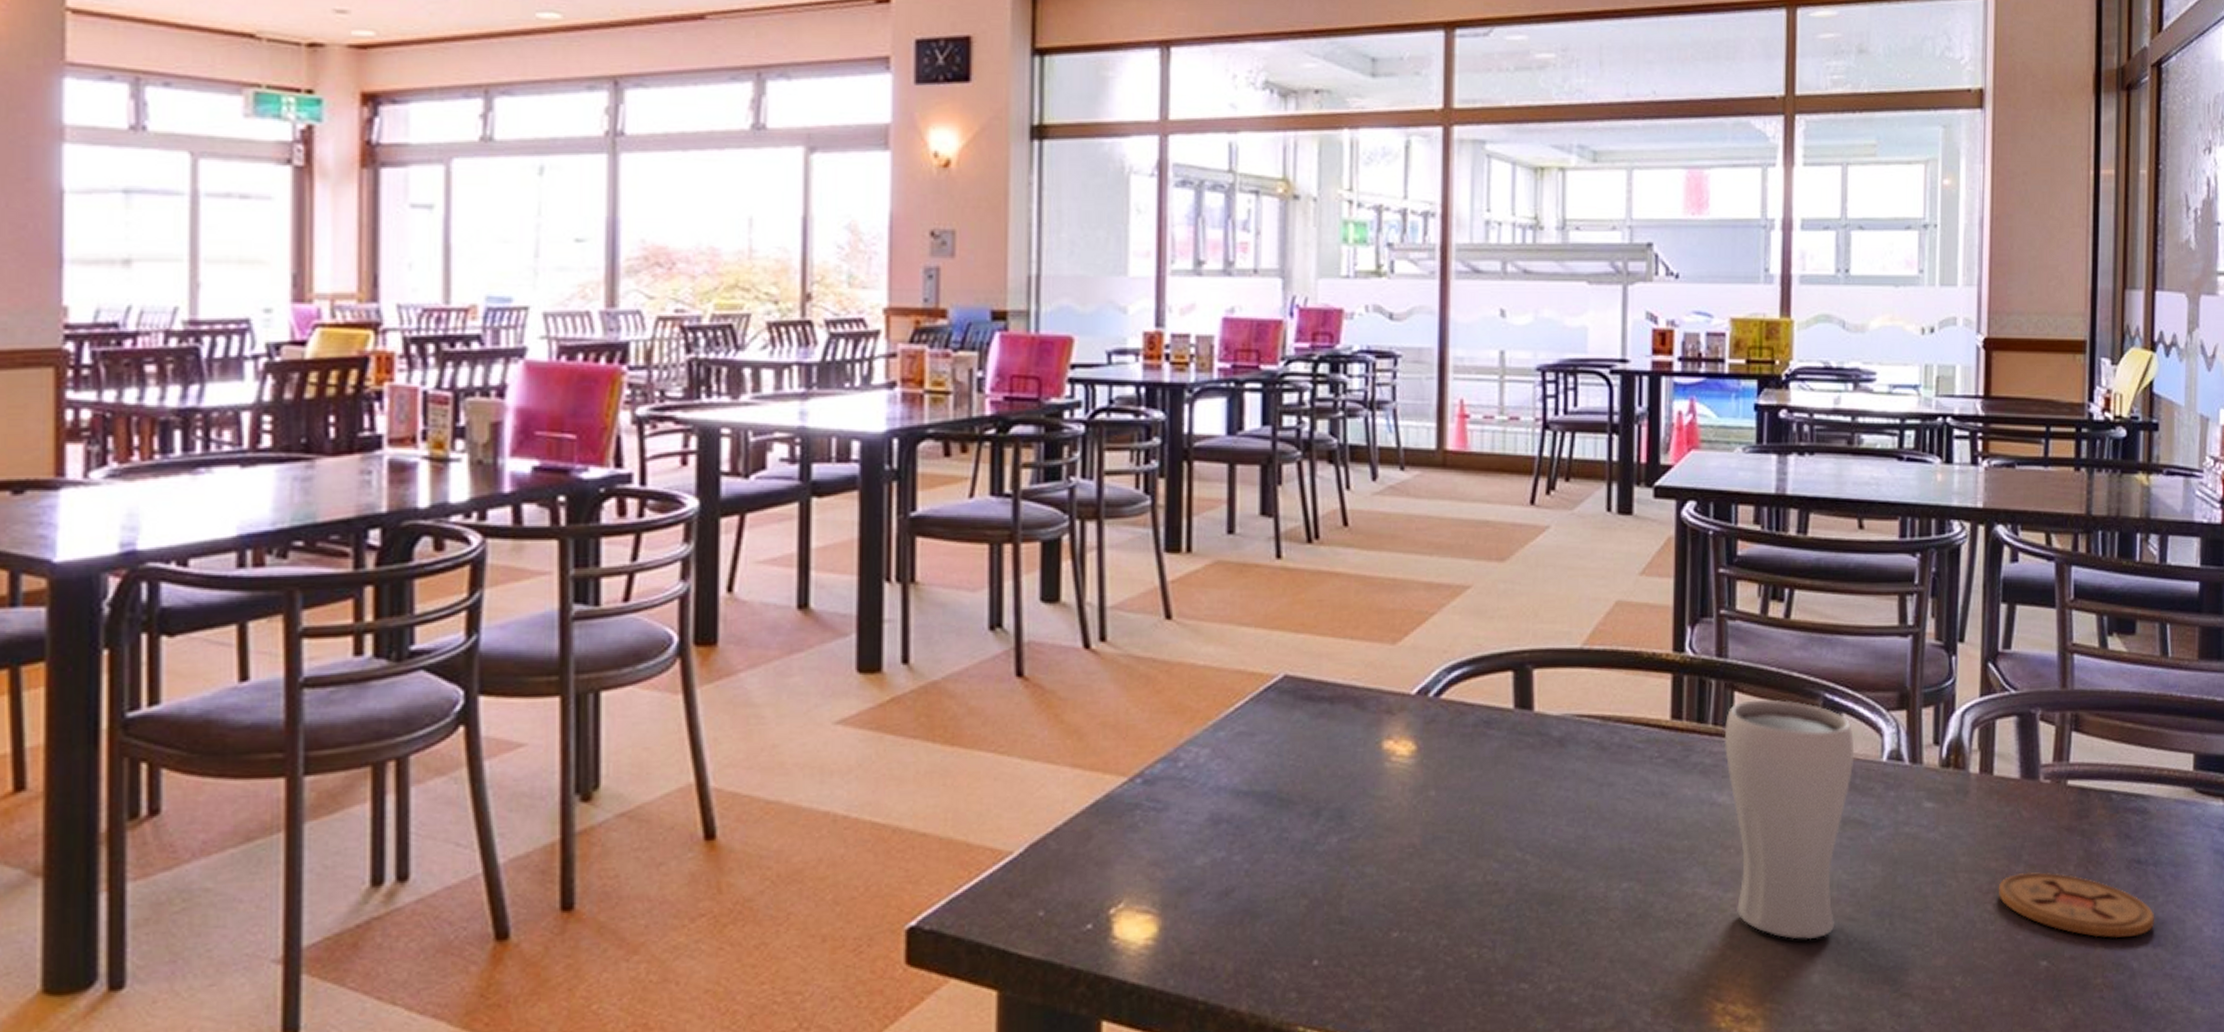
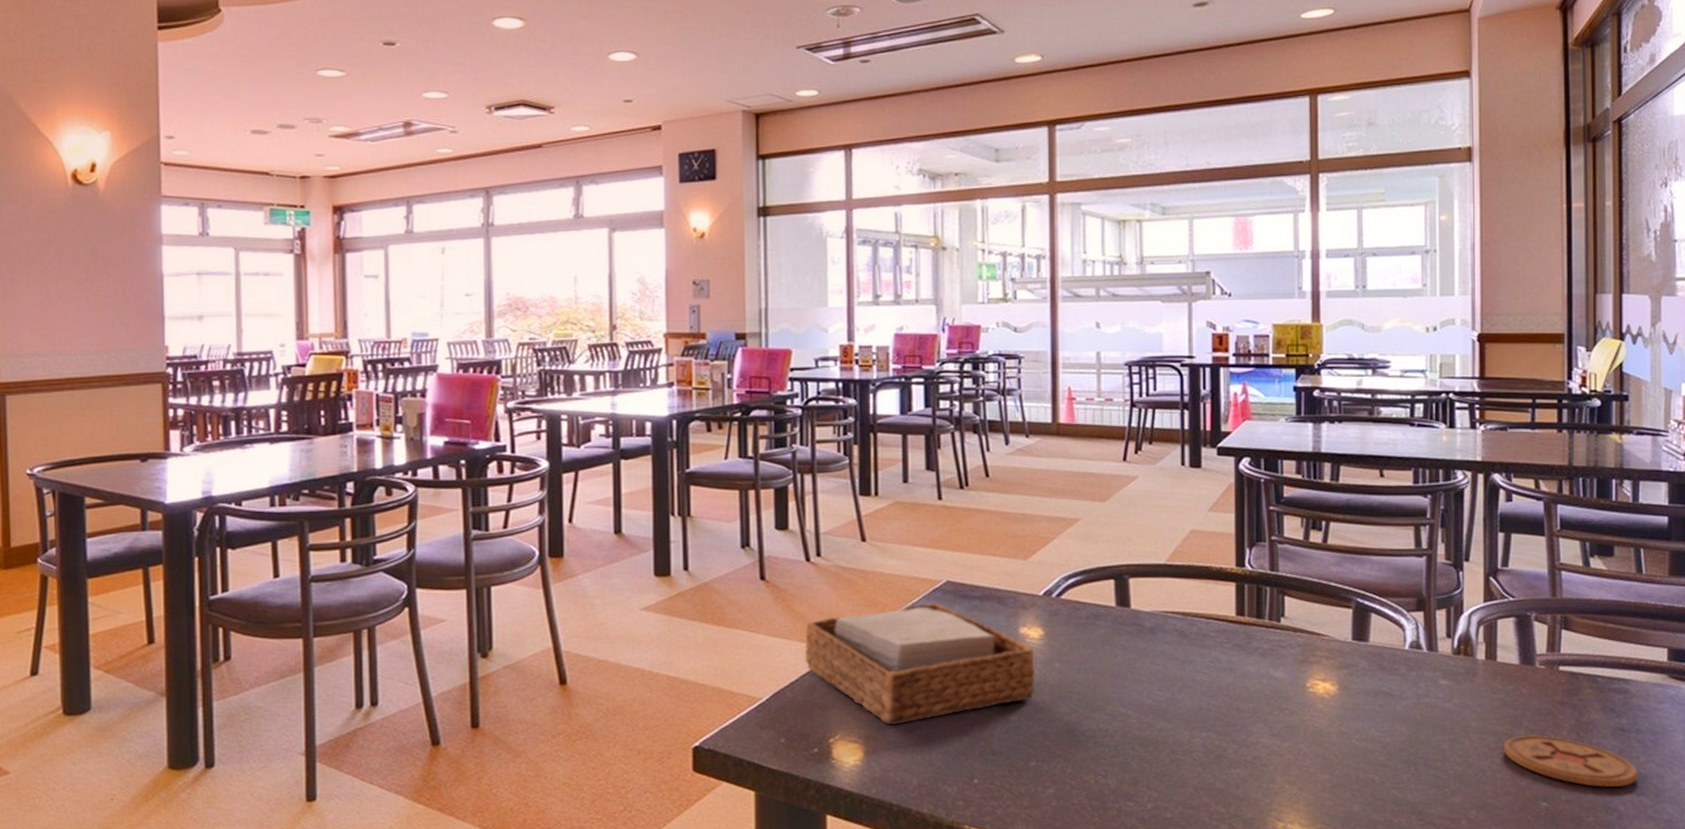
napkin holder: none [1078,707,1403,886] -> present [805,603,1036,725]
drinking glass: present [1724,699,1854,940] -> none [1277,602,1381,779]

